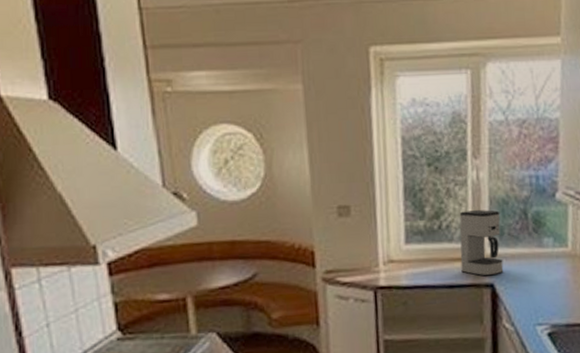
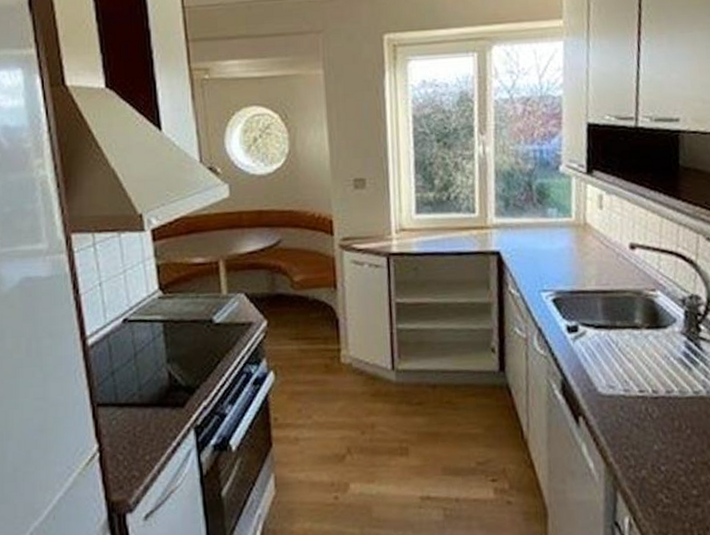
coffee maker: present [459,209,504,277] -> none [467,181,509,245]

